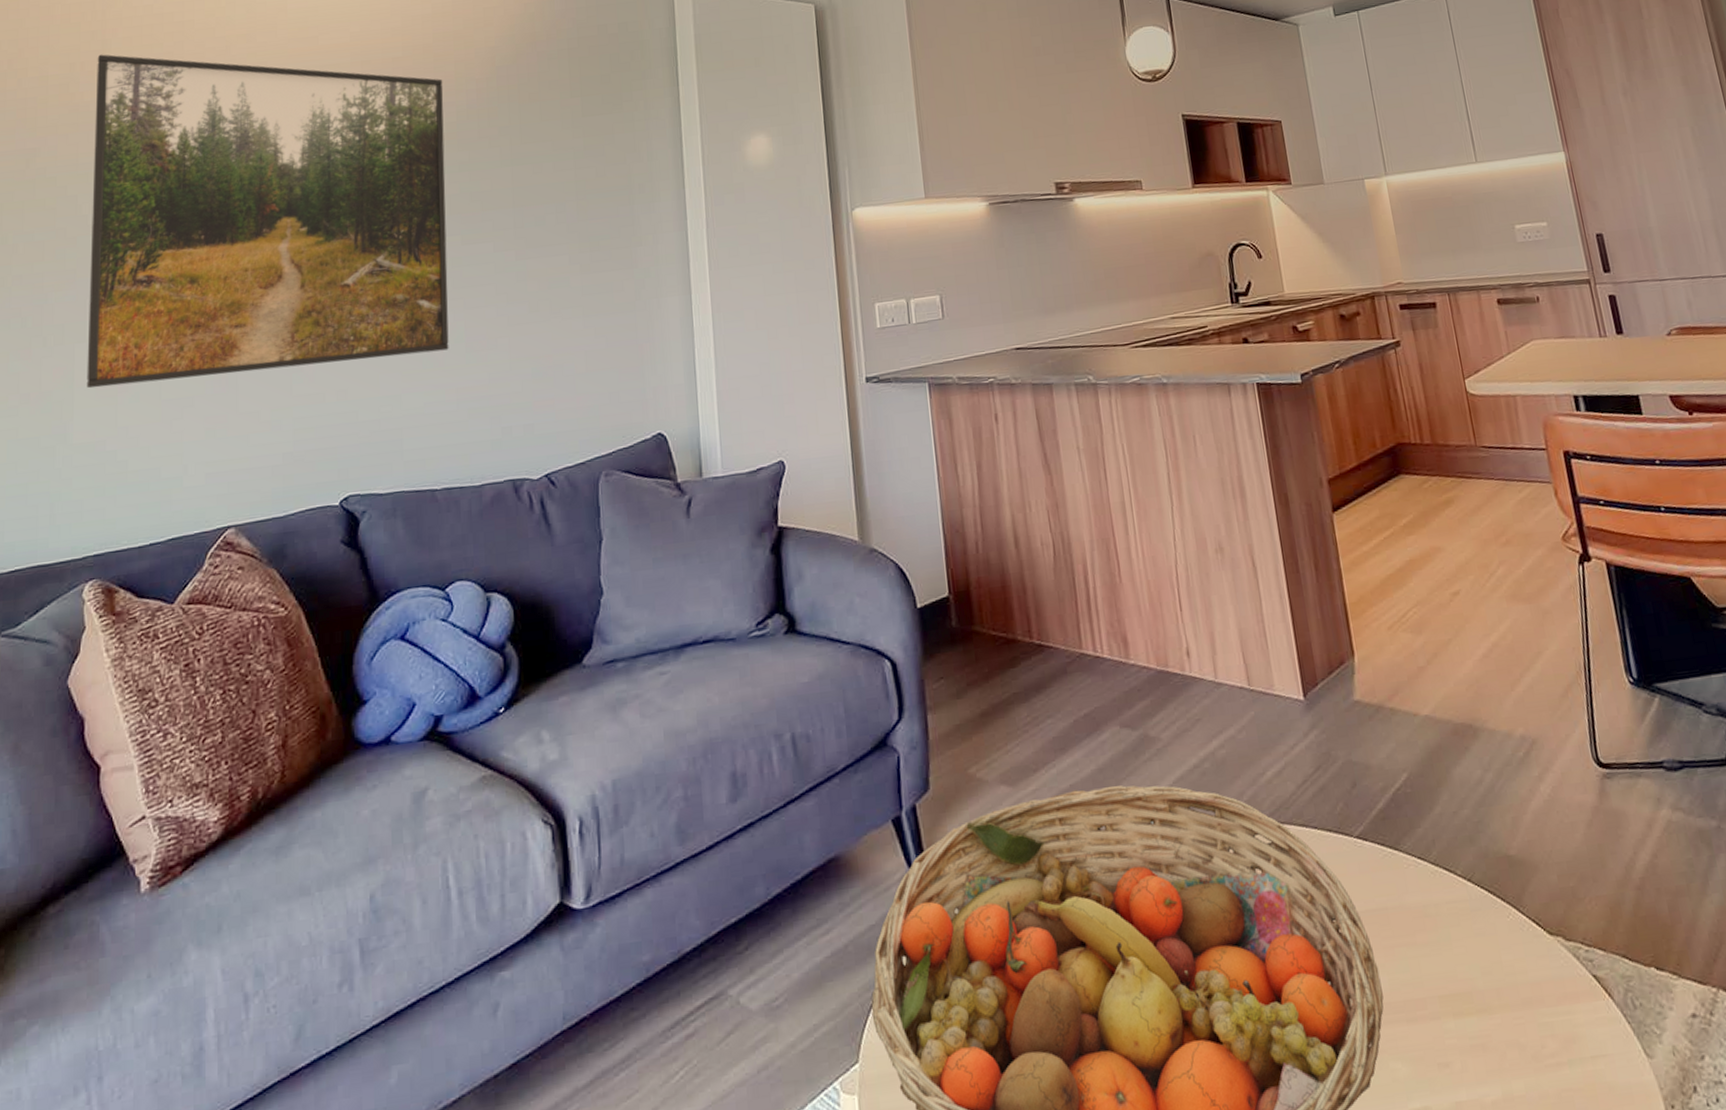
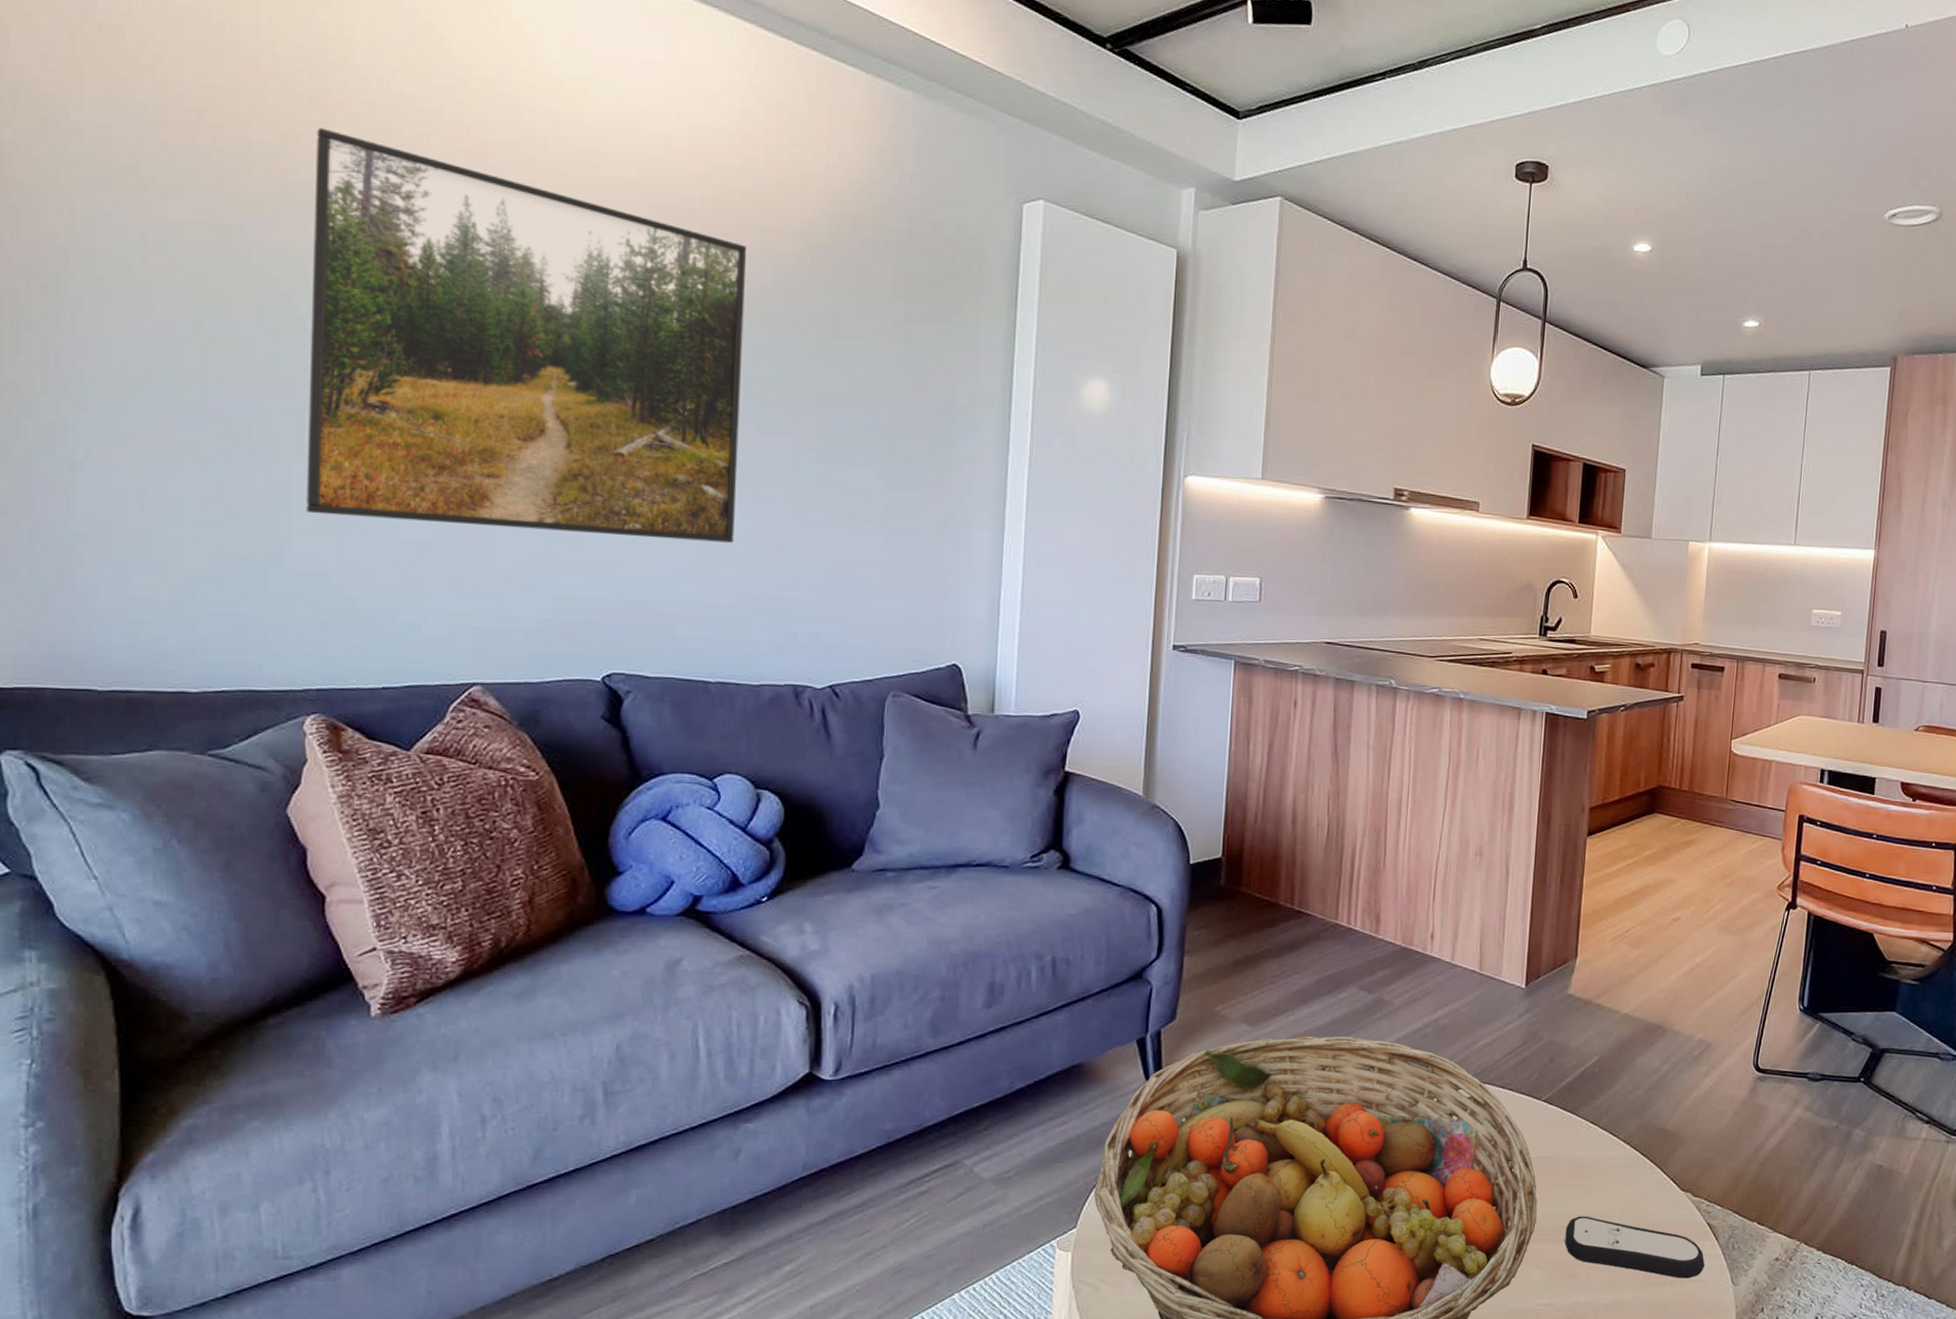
remote control: none [1420,981,1606,1056] -> present [1565,1216,1705,1279]

